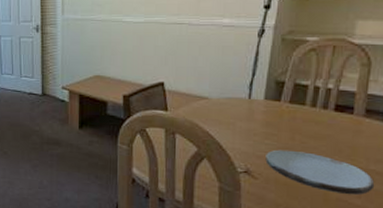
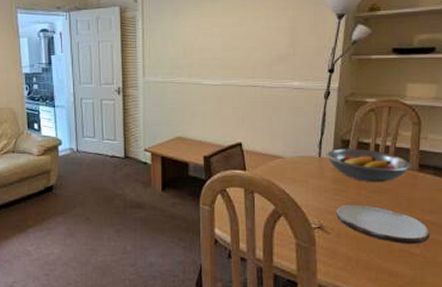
fruit bowl: none [258,90,357,128] -> present [327,149,412,183]

